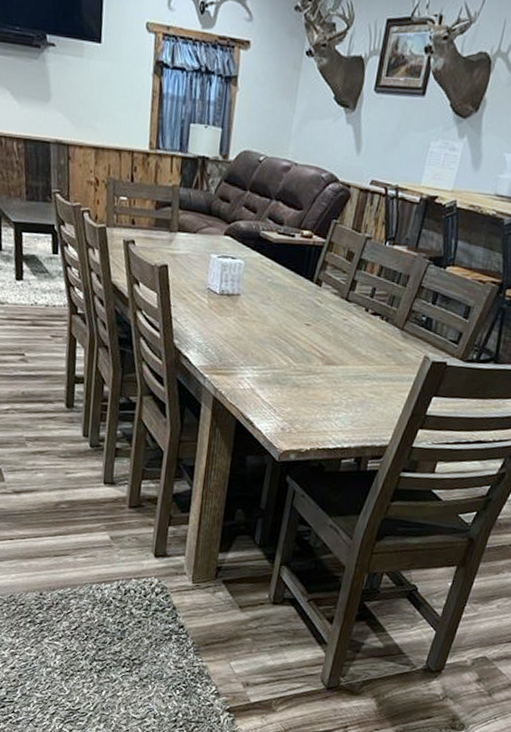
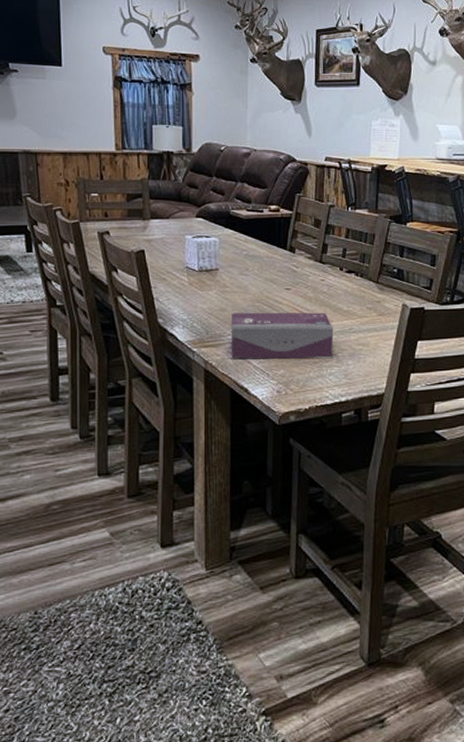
tissue box: none [241,342,349,403] -> present [231,312,334,359]

